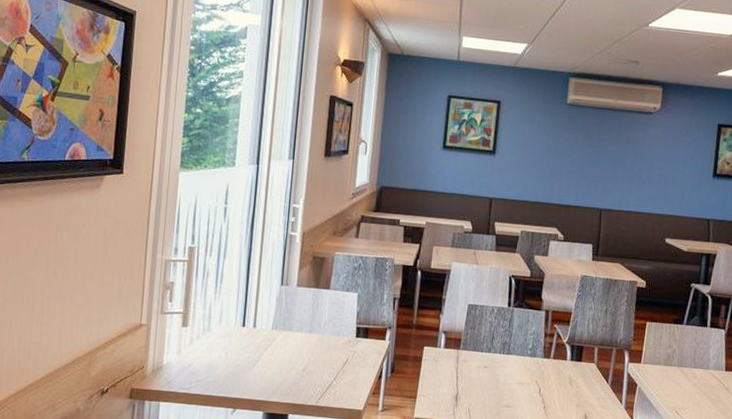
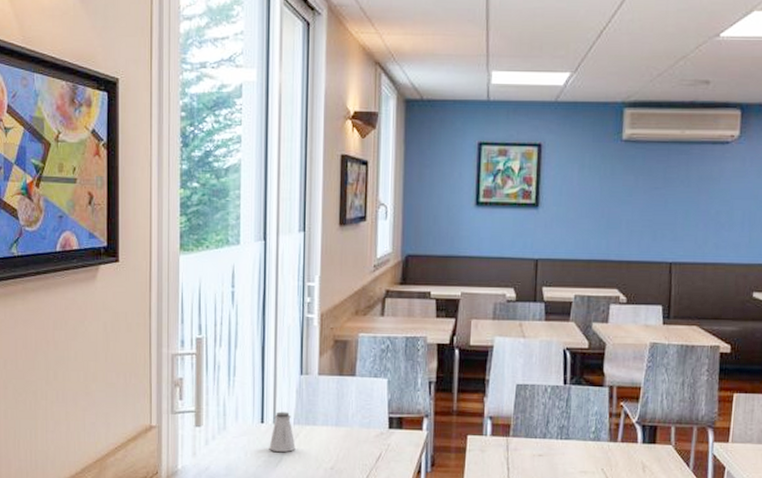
saltshaker: none [248,317,272,354] -> present [269,411,296,452]

